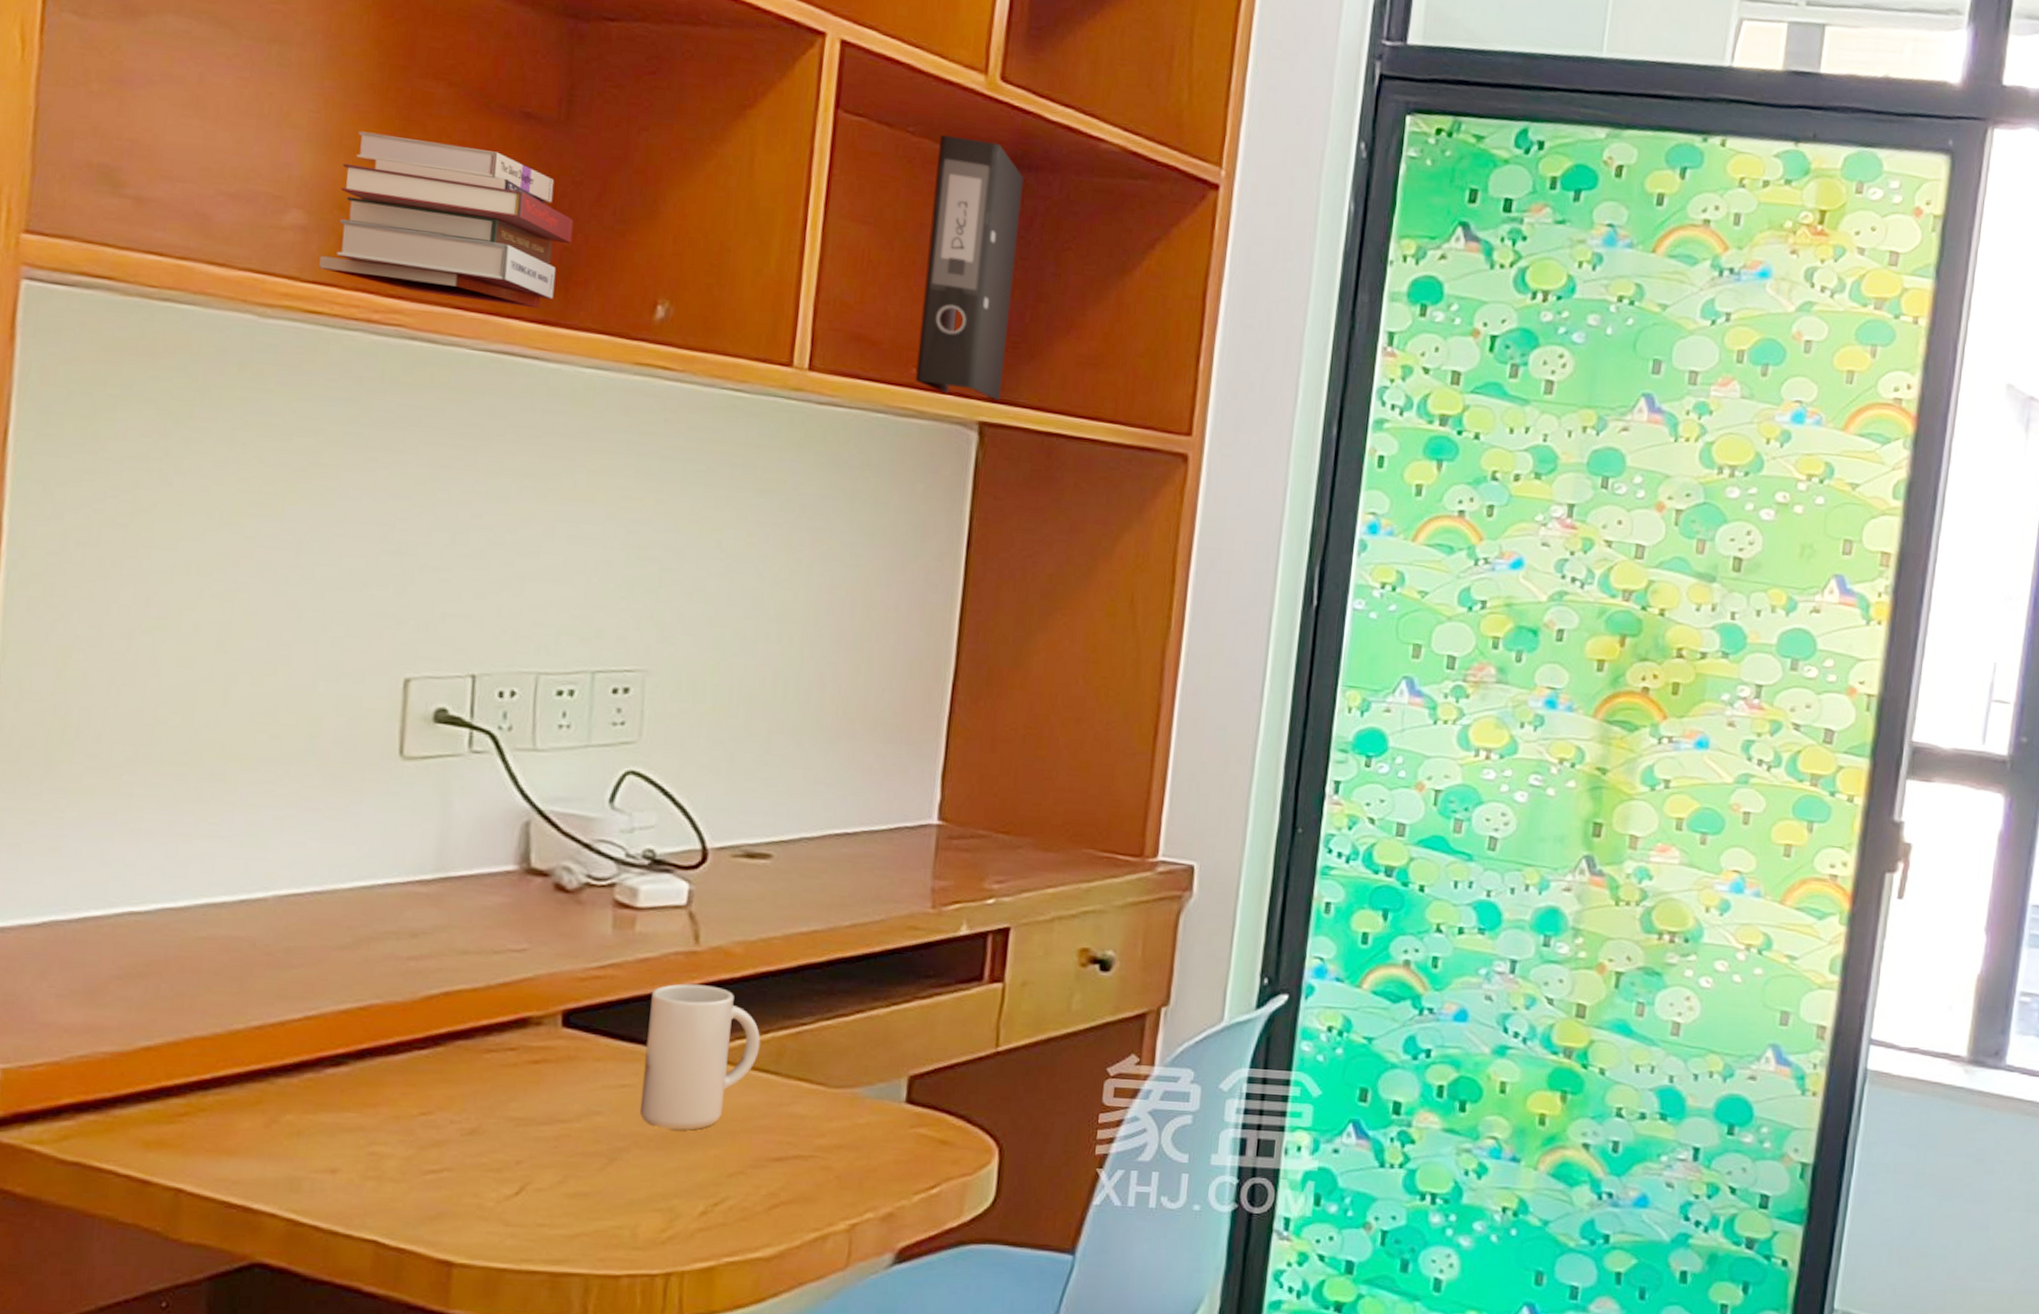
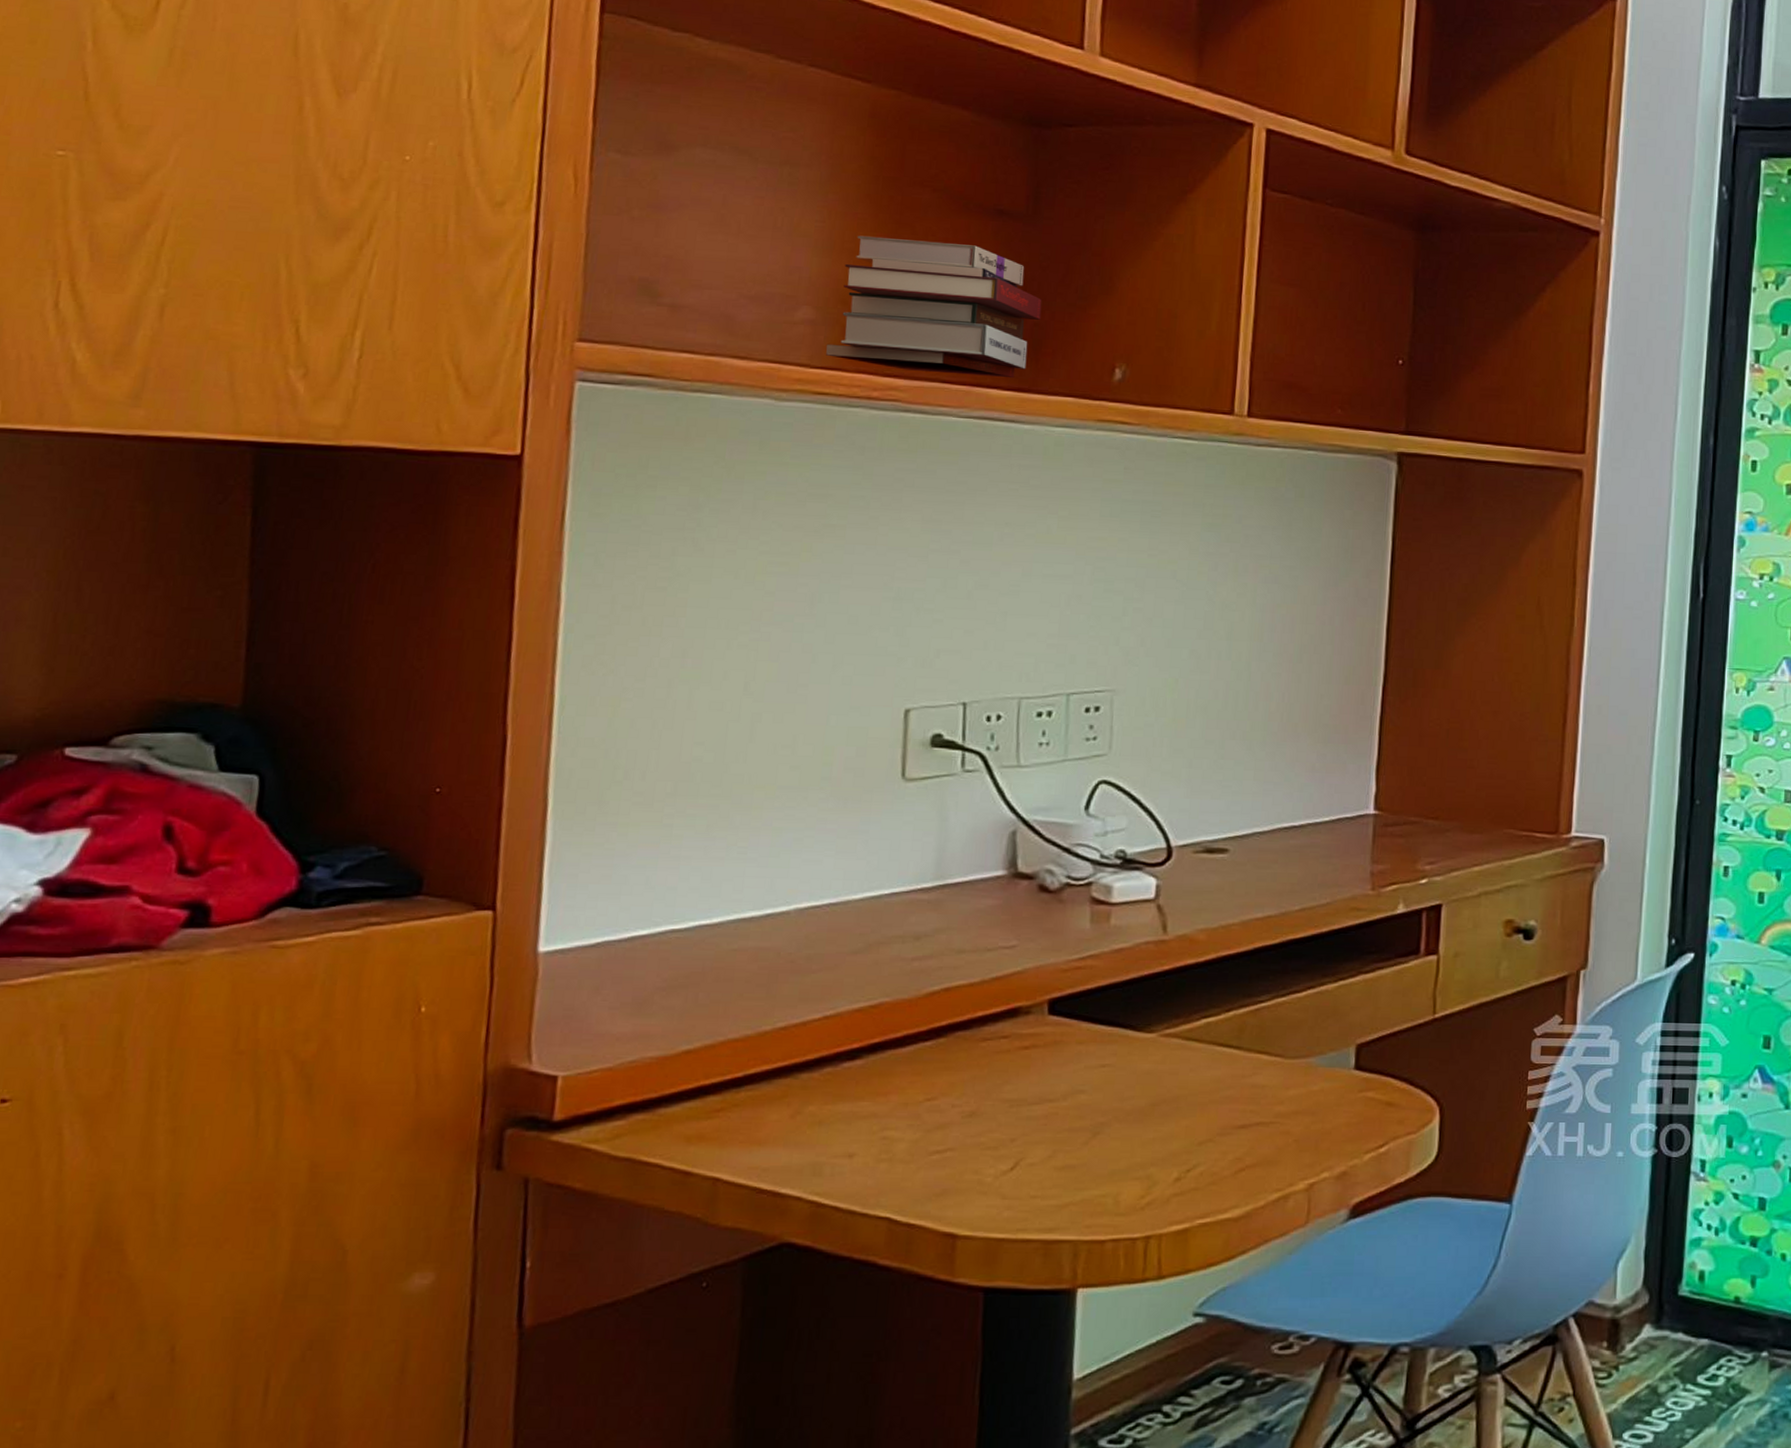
mug: present [639,983,761,1130] -> none [1118,970,1224,1104]
binder: present [914,134,1024,401] -> none [1340,204,1429,434]

